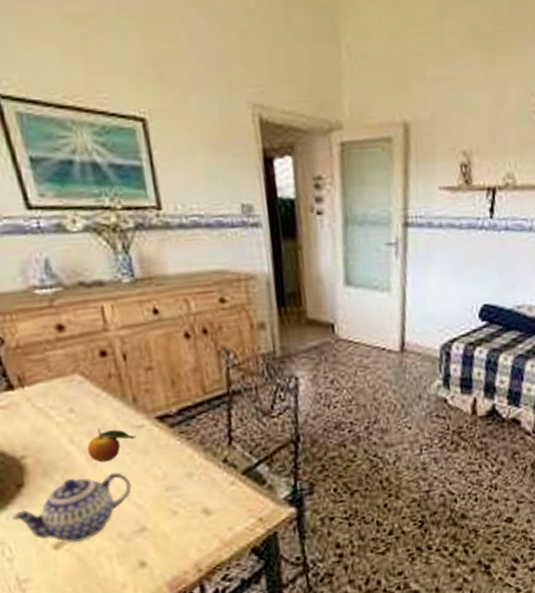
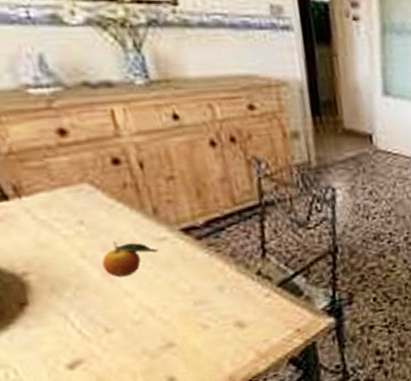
teapot: present [12,472,132,542] -> none [15,287,156,362]

